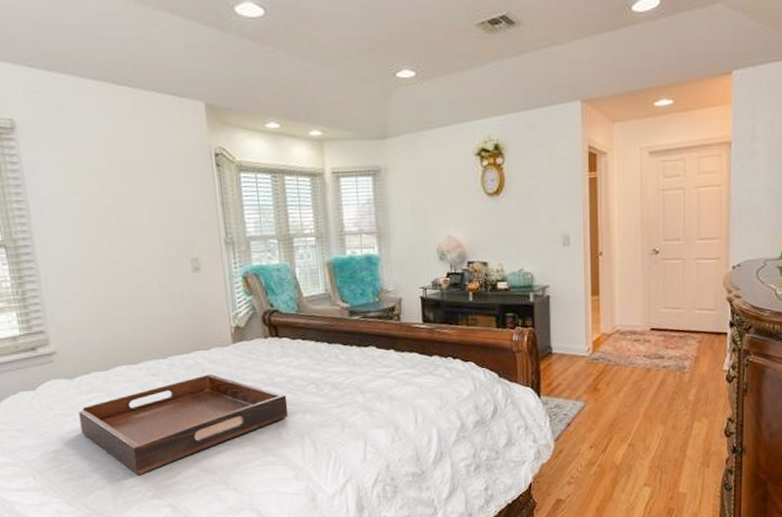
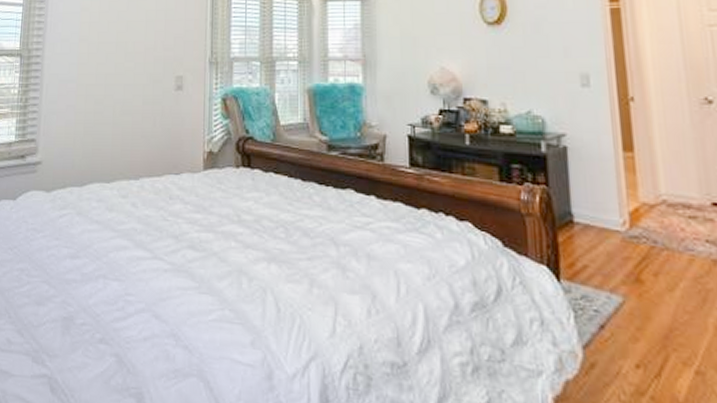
serving tray: present [78,374,289,476] -> none [47,202,252,312]

